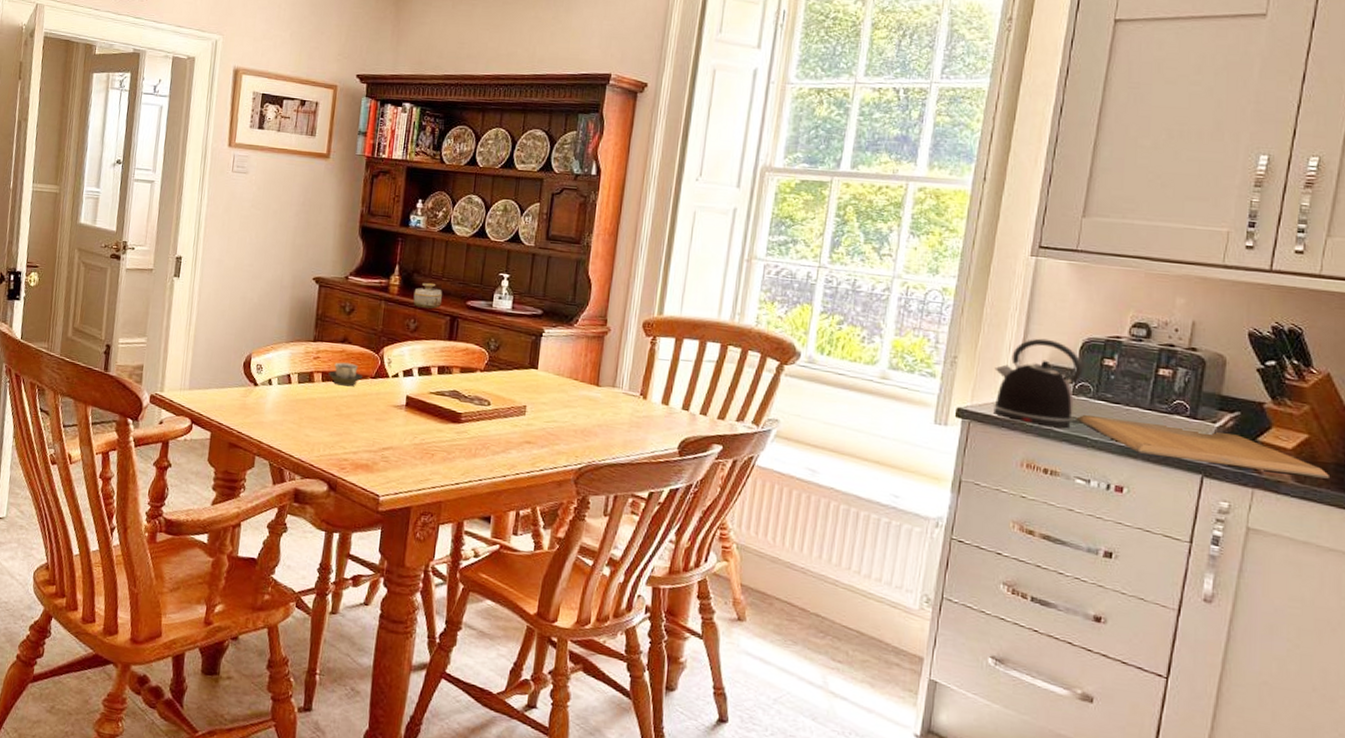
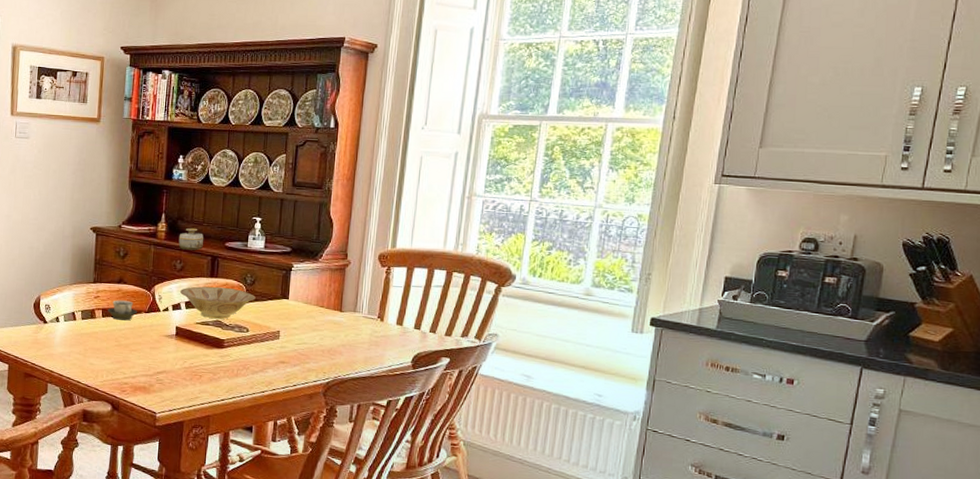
bowl: none [412,350,500,389] -> present [179,286,256,319]
kettle: present [992,338,1083,429] -> none [681,255,760,332]
chopping board: present [1076,414,1331,479] -> none [753,318,972,366]

